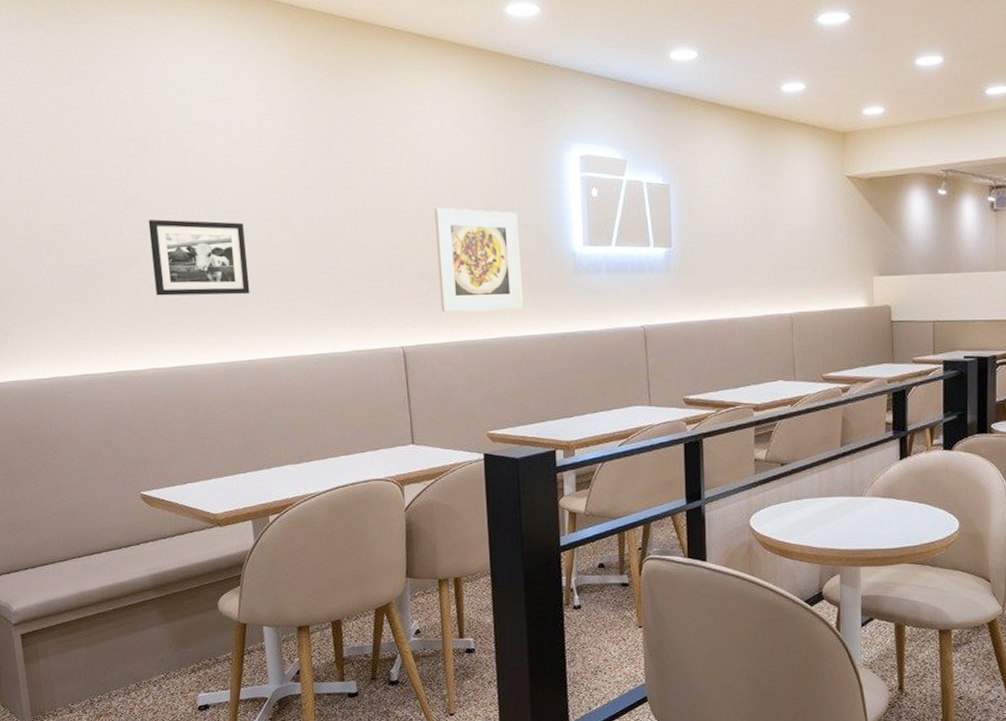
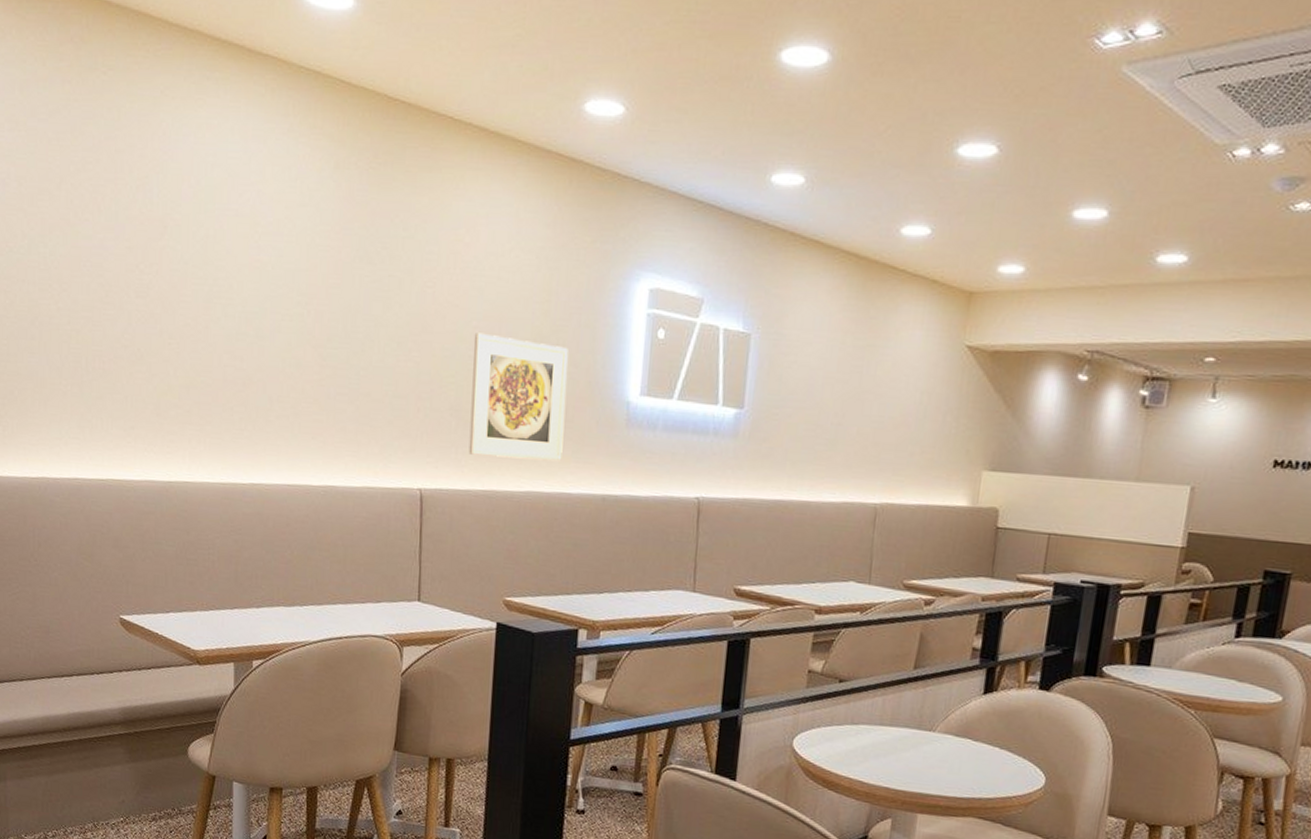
picture frame: present [148,219,250,296] -> none [158,313,262,409]

